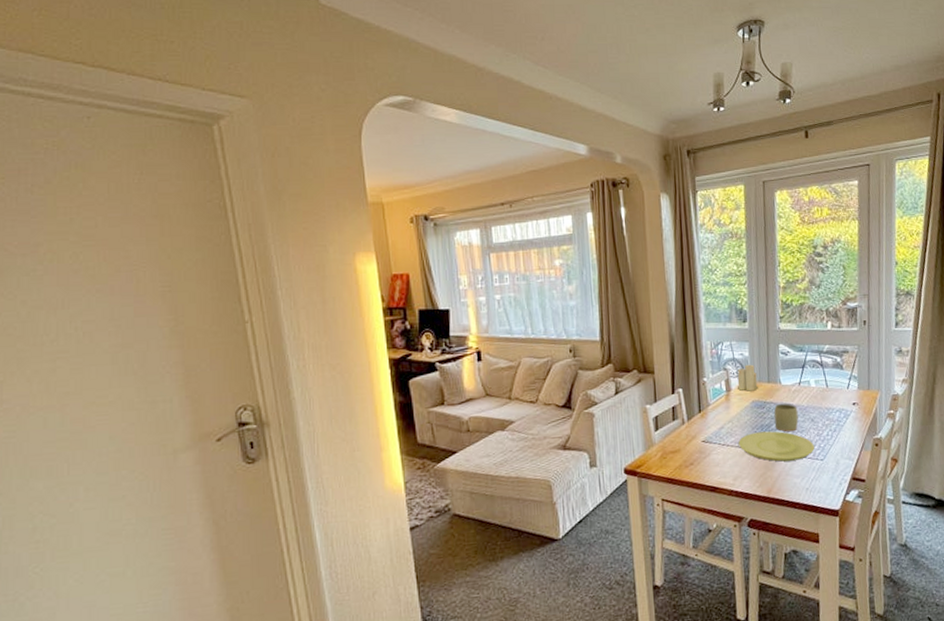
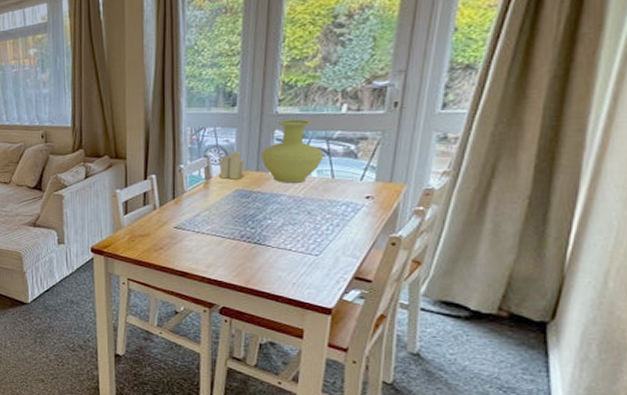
plate: present [738,431,815,462] -> none [216,222,308,253]
vase: none [770,334,819,393] -> present [262,119,325,183]
mug: present [773,403,799,432] -> none [260,193,291,224]

